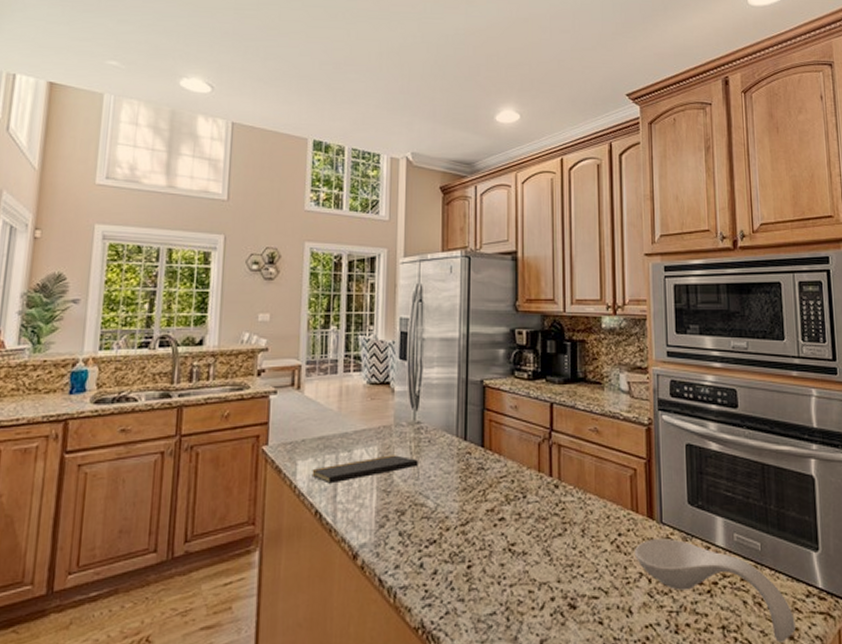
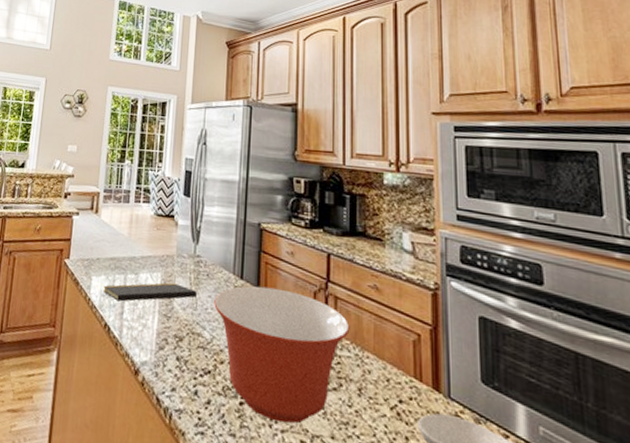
mixing bowl: none [437,445,573,578] -> present [214,286,350,424]

